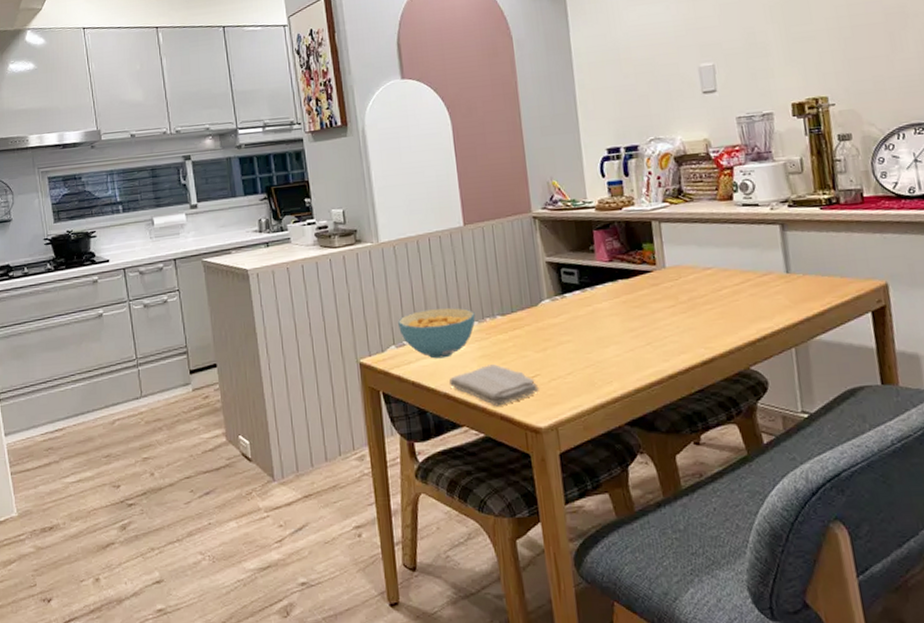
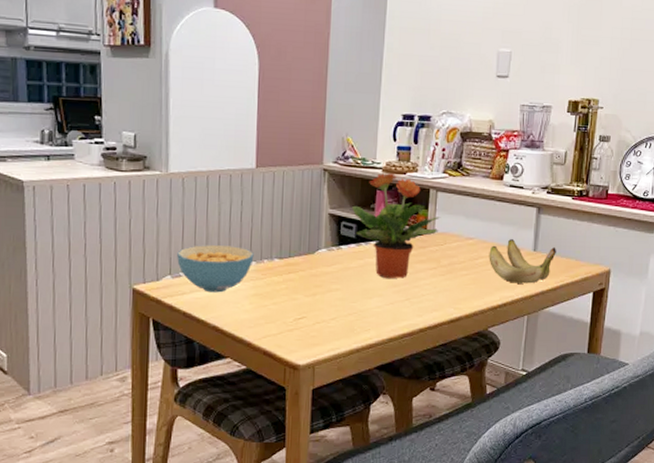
washcloth: present [448,364,539,407] -> none [219,303,303,342]
potted plant: none [570,210,670,324] -> present [352,172,441,279]
banana: none [733,263,815,312] -> present [489,239,556,284]

